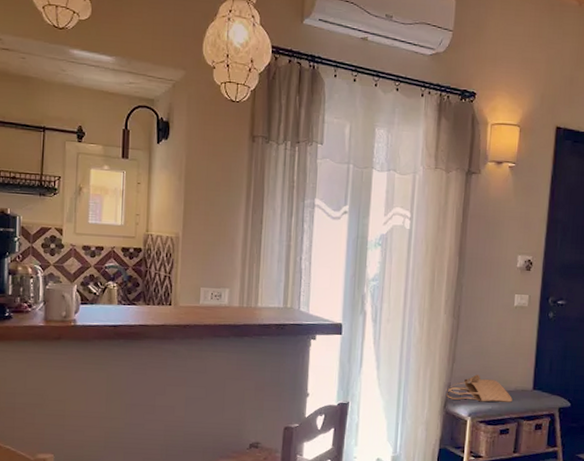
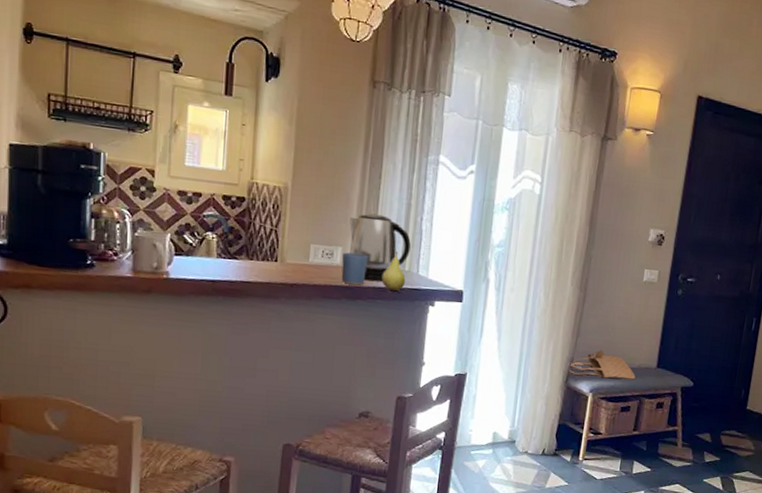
mug: none [229,293,254,323] -> present [341,252,369,285]
kettle: none [235,256,292,320] -> present [349,213,411,282]
fruit: none [266,290,288,328] -> present [381,251,406,292]

